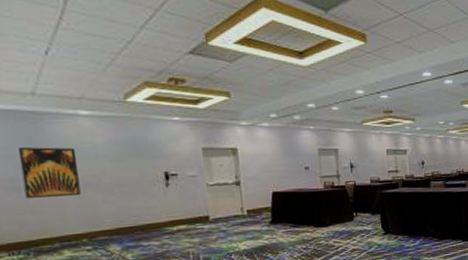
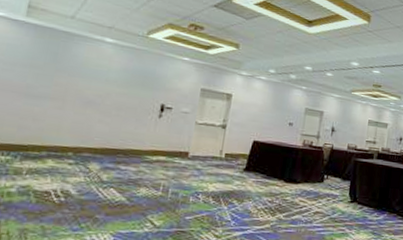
wall art: present [18,146,81,198] -> none [34,59,91,111]

